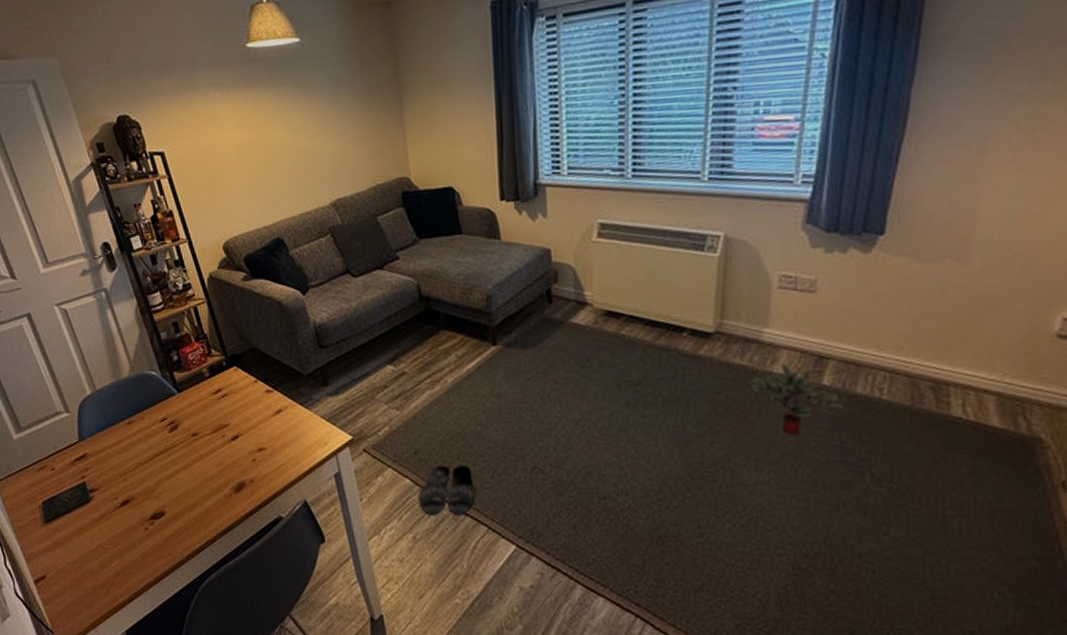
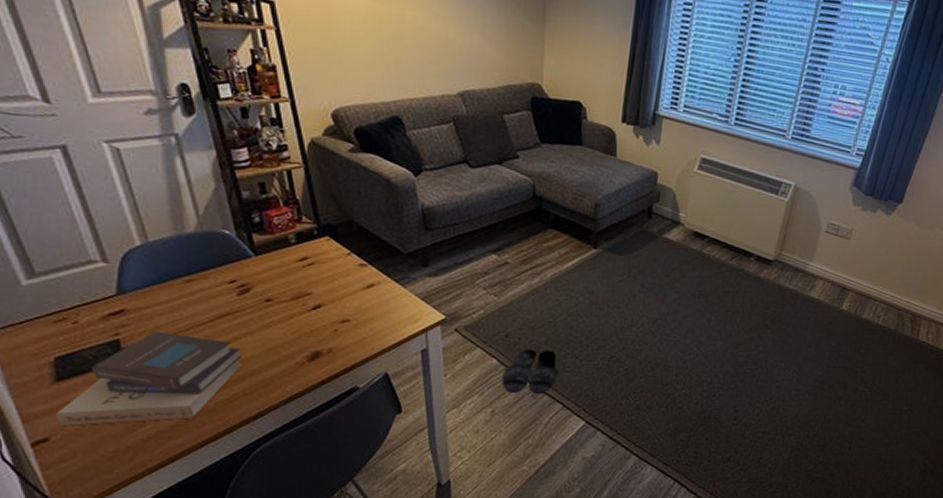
books: none [47,472,181,564] -> present [54,331,243,426]
potted plant: present [748,364,844,434] -> none [791,291,853,345]

